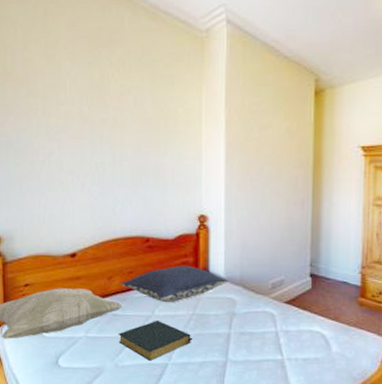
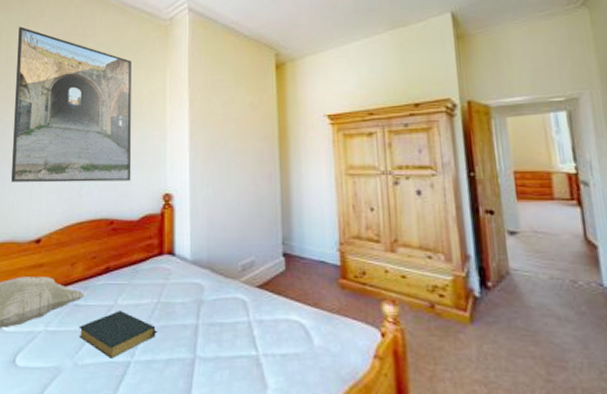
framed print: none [35,24,166,201] -> present [10,26,132,183]
pillow: present [121,265,228,303] -> none [84,247,195,291]

